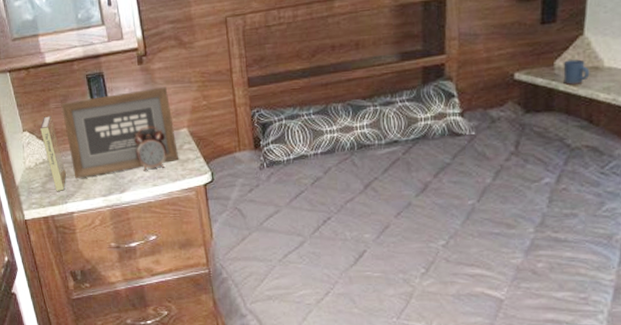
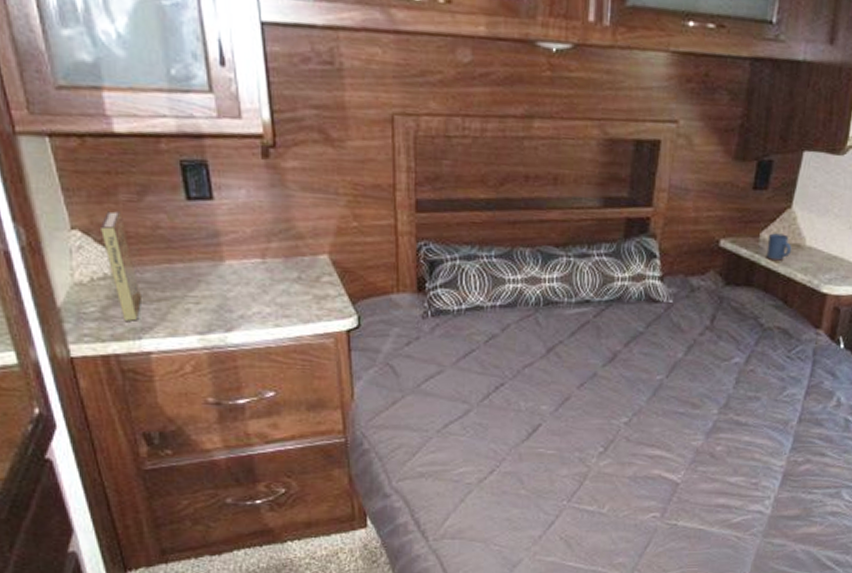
picture frame: present [61,87,178,178] -> none [137,194,313,306]
alarm clock: present [133,126,167,171] -> none [249,245,298,306]

